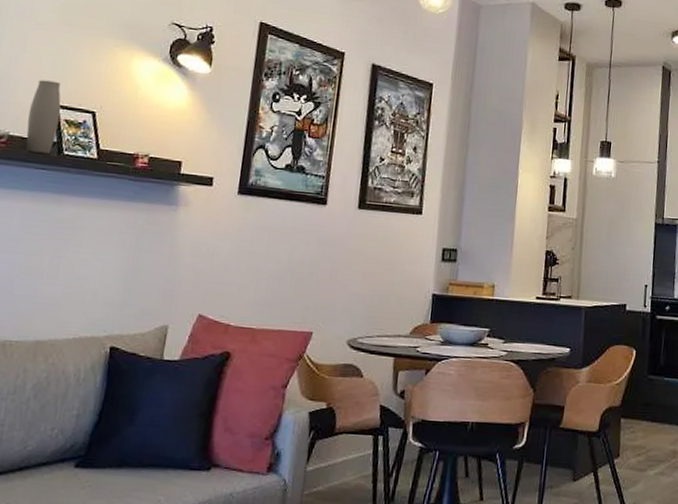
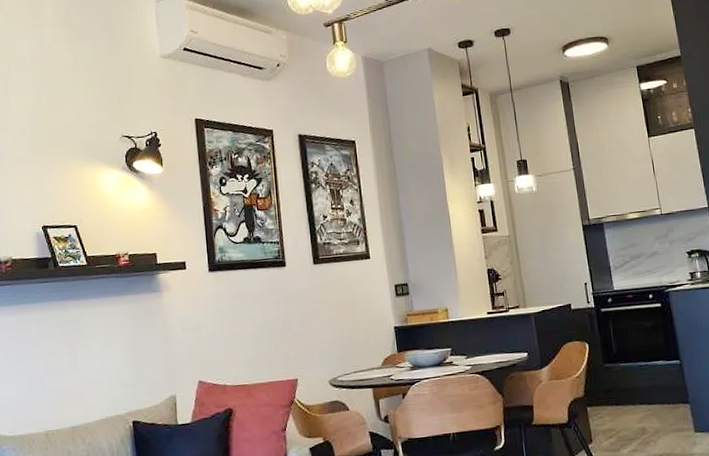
vase: present [26,80,61,155] -> none [23,206,50,271]

